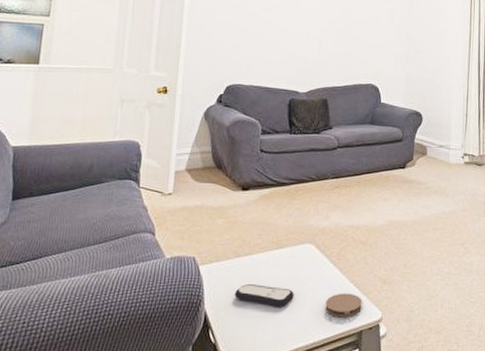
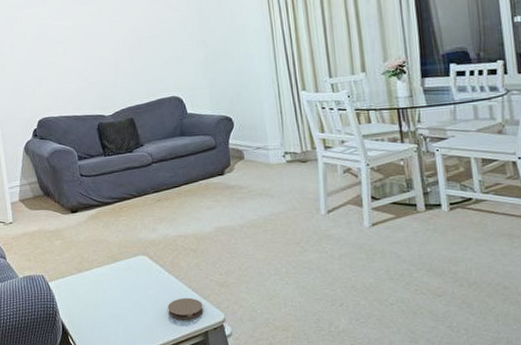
remote control: present [234,284,294,307] -> none [83,295,137,314]

